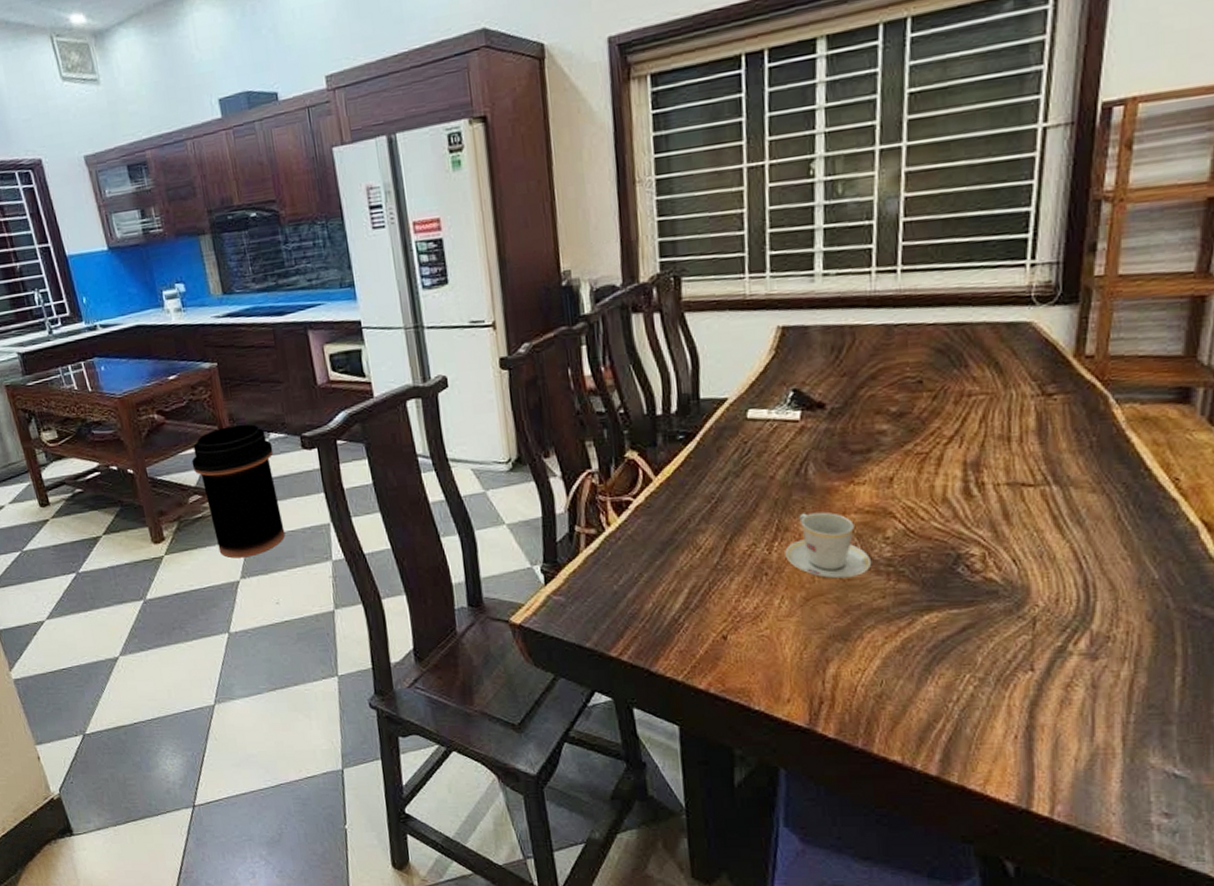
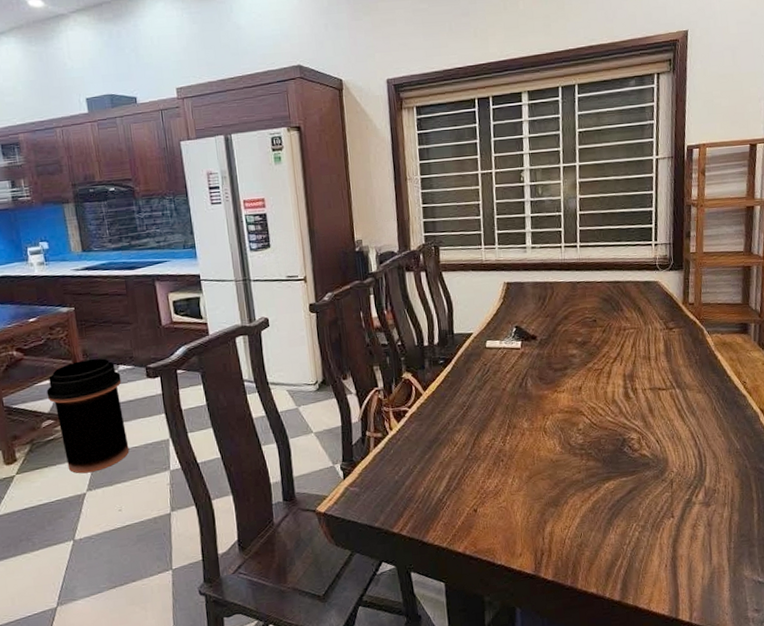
teacup: present [785,512,872,579] -> none [514,413,571,461]

